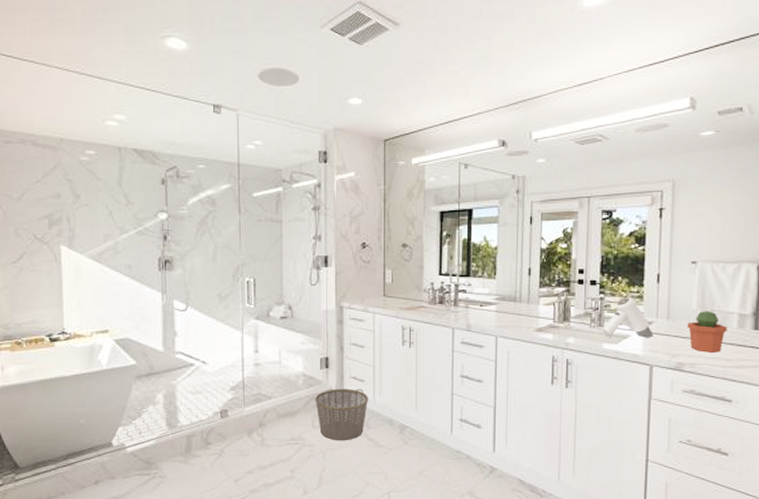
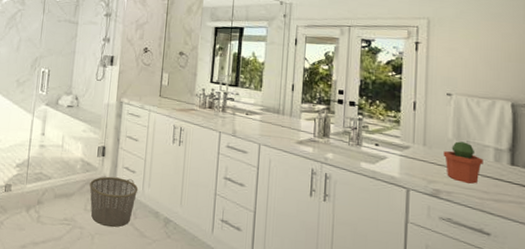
hair dryer: present [602,298,654,338] -> none [360,121,410,162]

